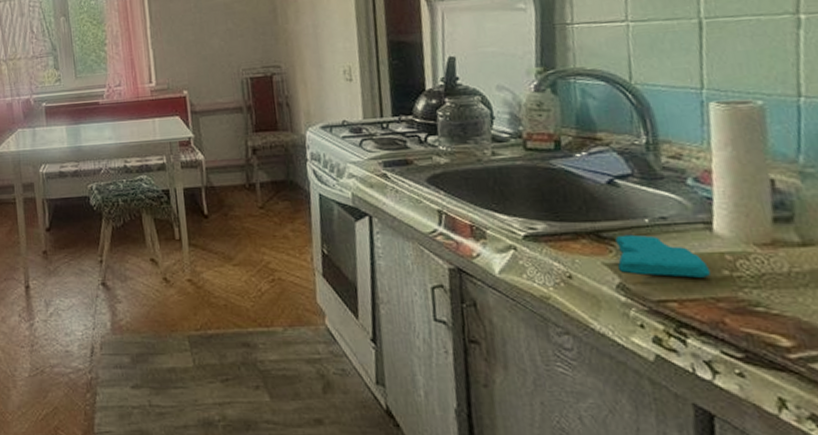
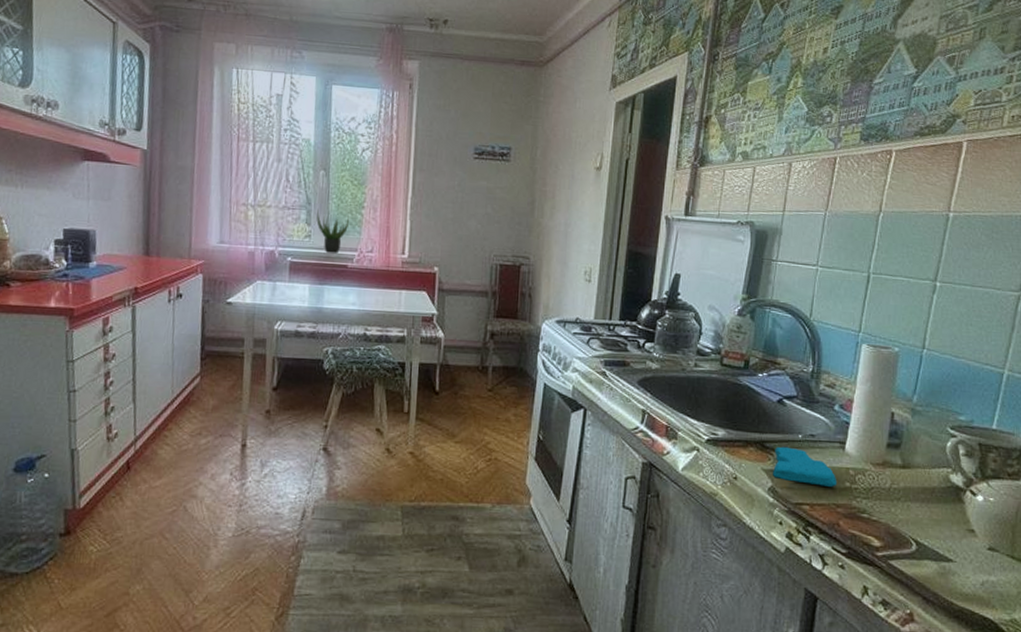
potted plant: none [63,53,95,94] -> present [316,209,350,255]

